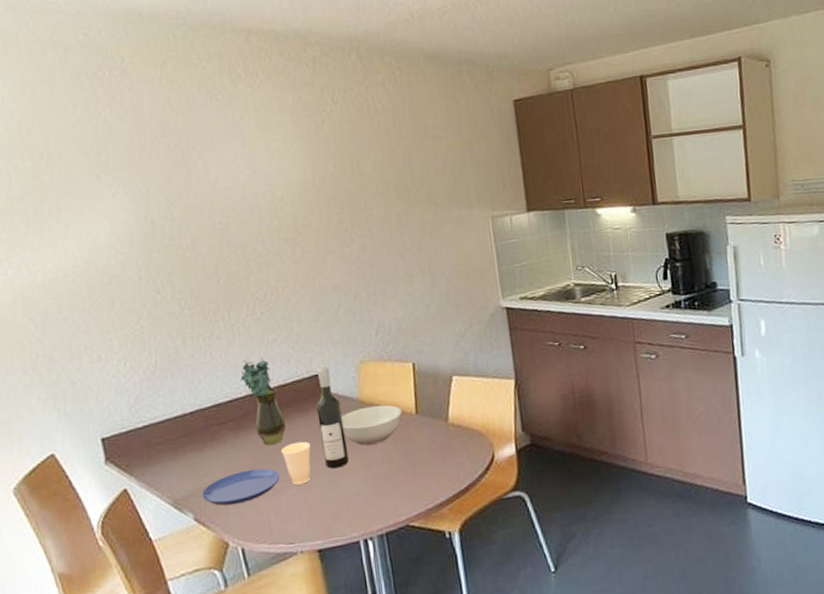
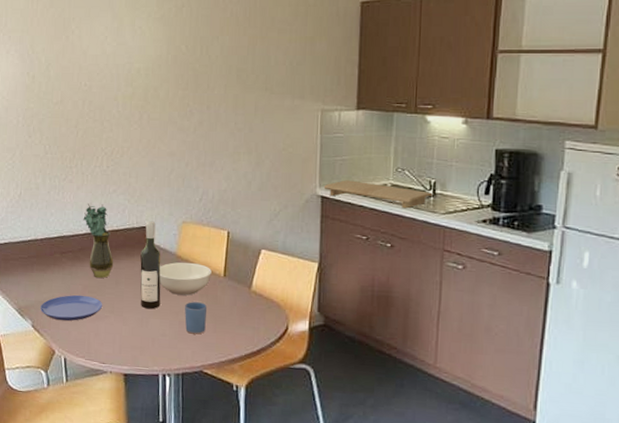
cup: present [280,441,311,485] -> none [106,280,131,317]
mug: none [377,447,405,486] -> present [185,302,208,335]
cutting board: none [507,285,616,307] -> present [323,180,433,209]

